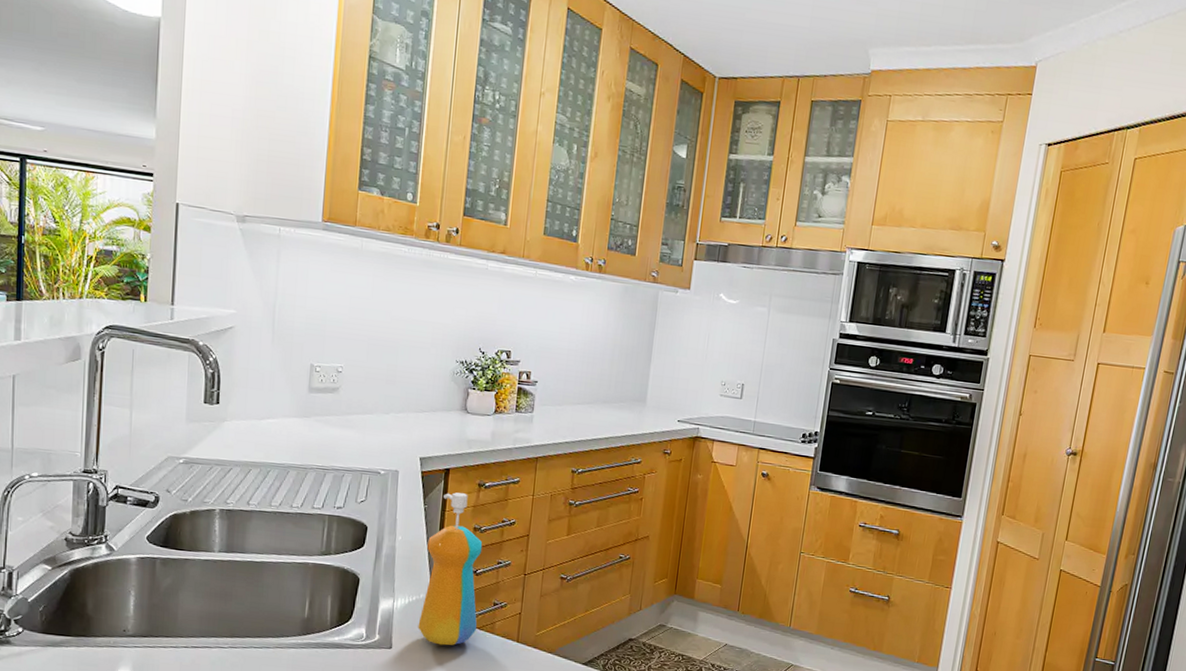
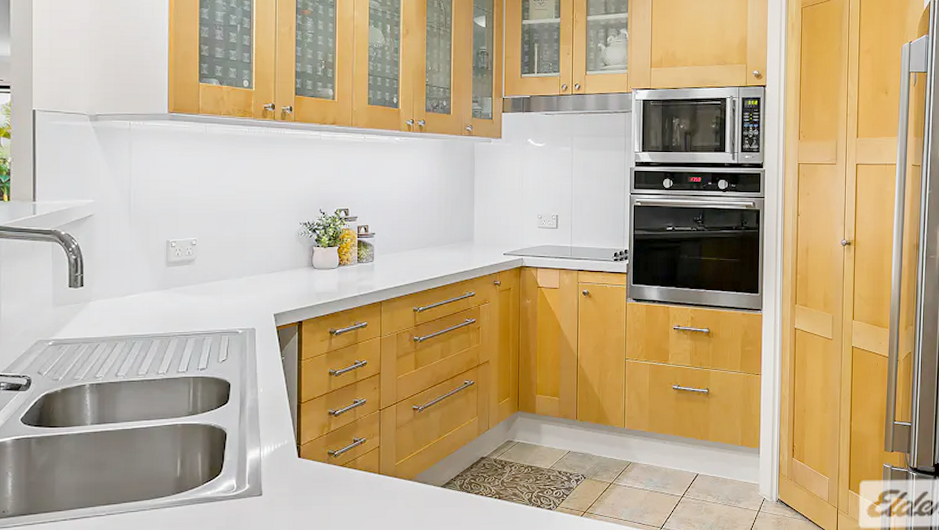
soap dispenser: present [418,492,483,646] -> none [285,342,340,486]

